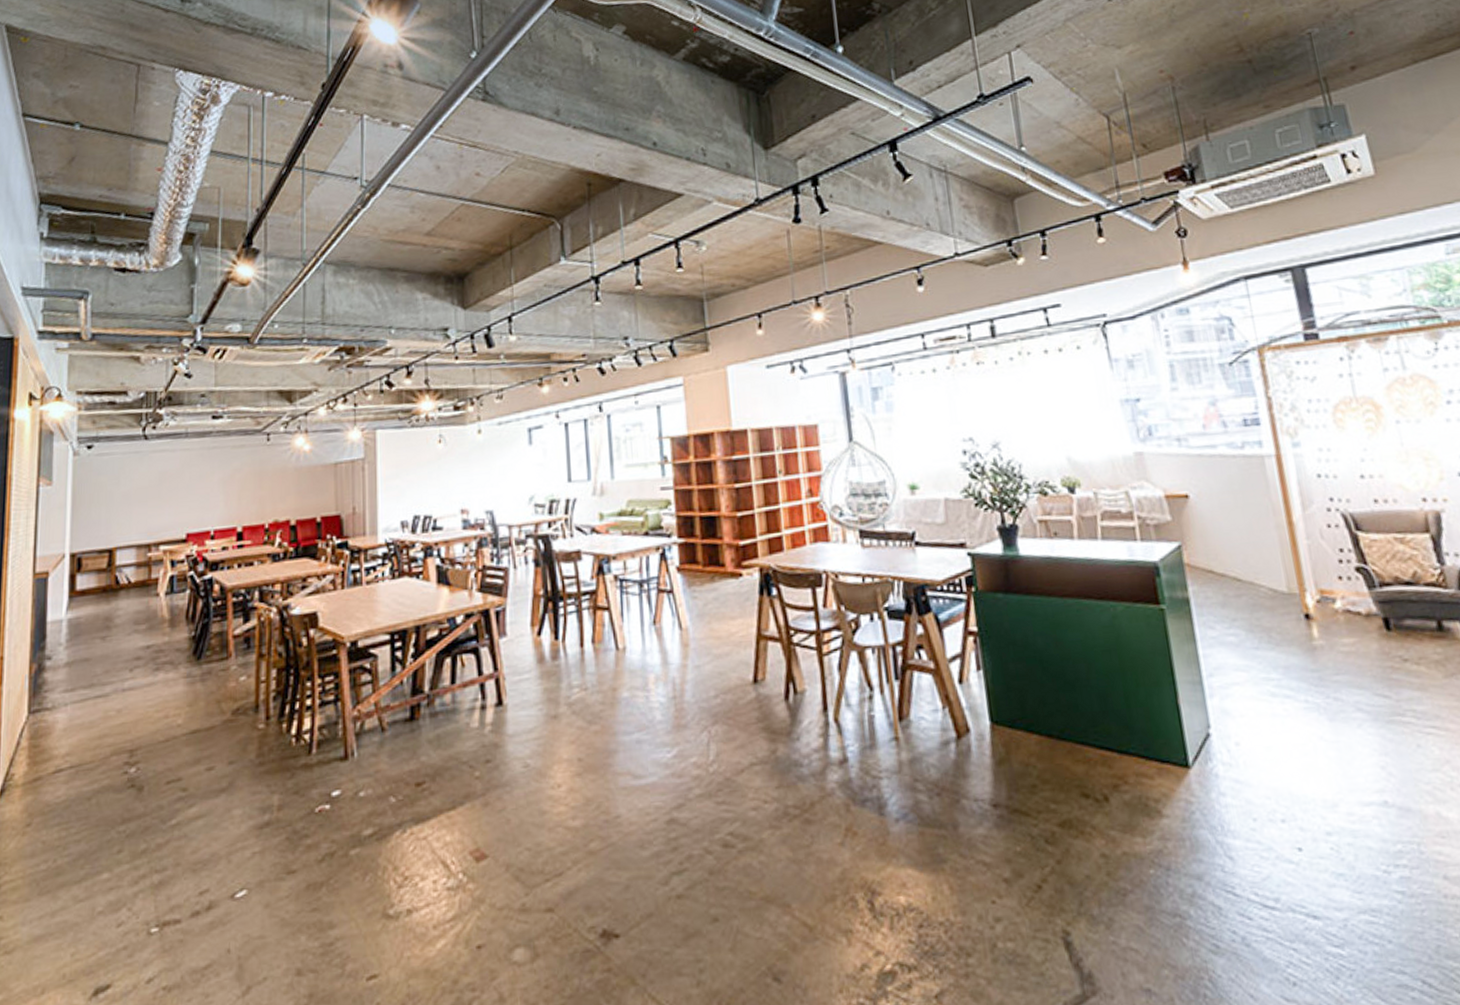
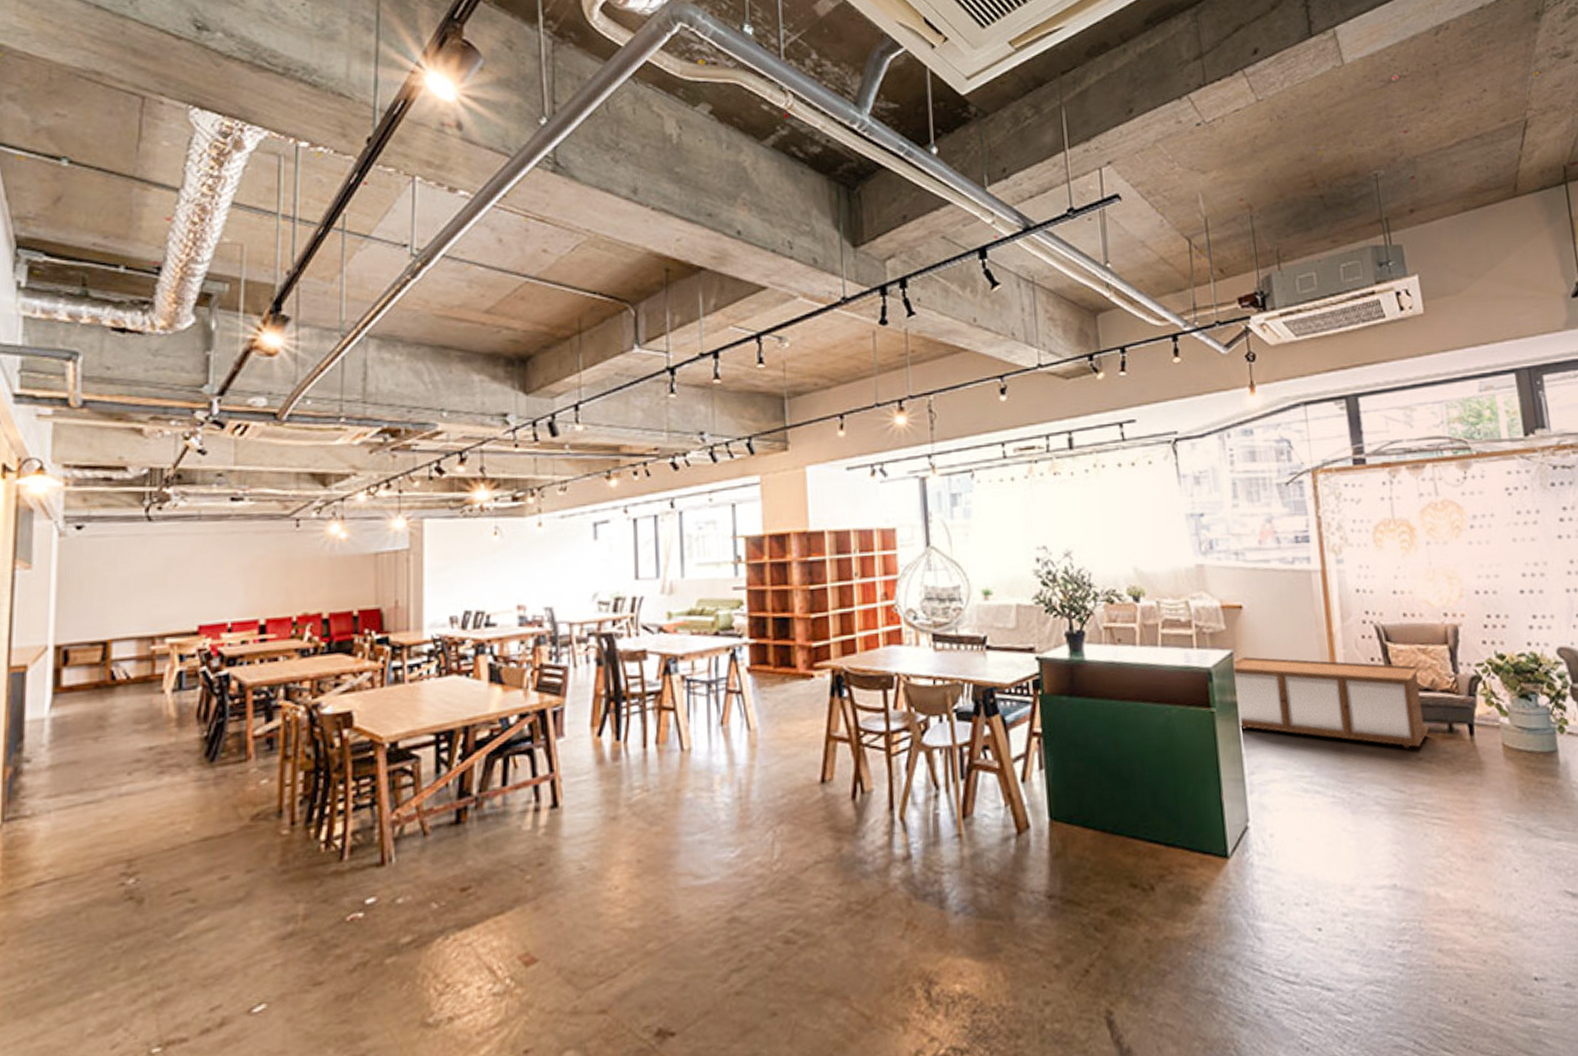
storage cabinet: none [1182,549,1414,650] -> present [1233,657,1429,749]

